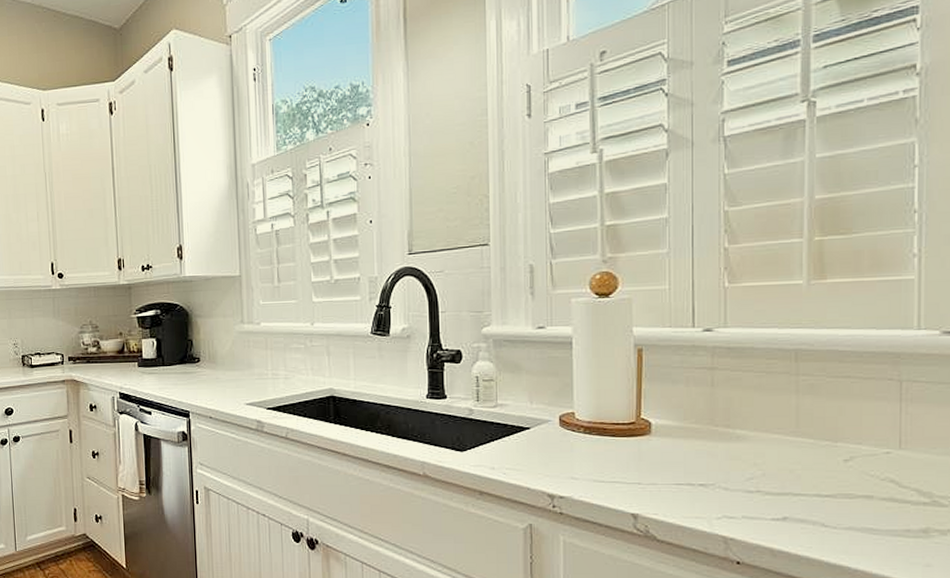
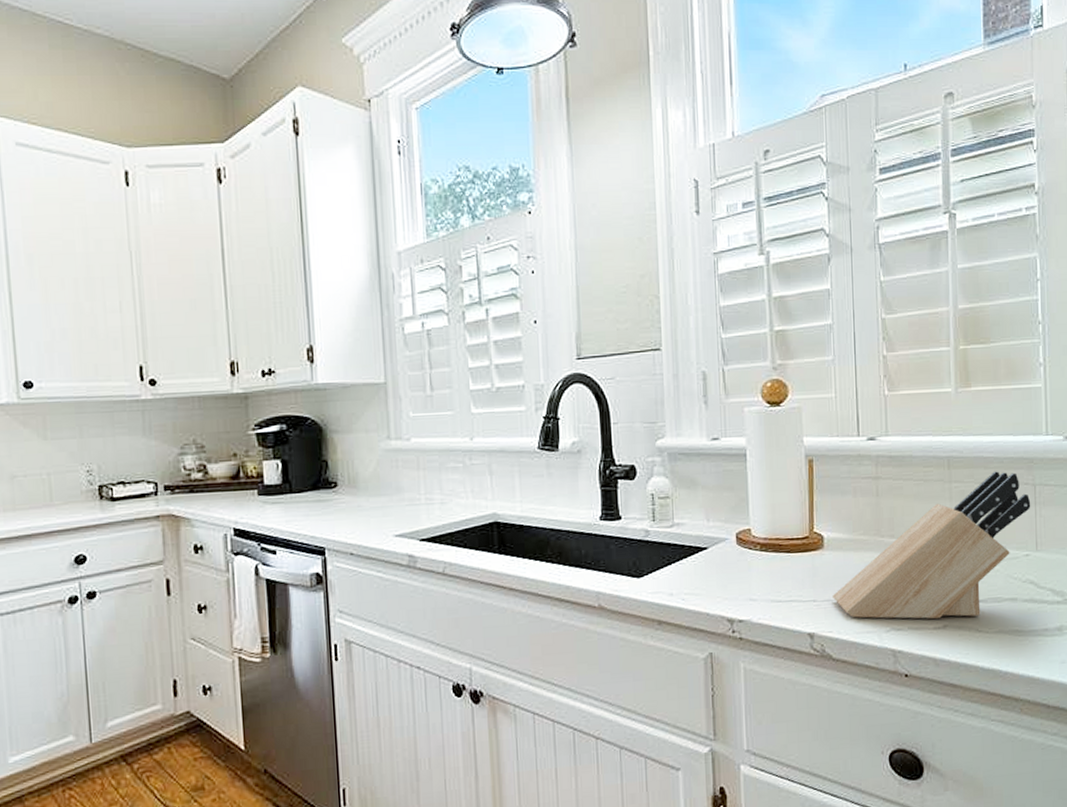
knife block: none [659,365,895,511] -> present [833,471,1031,619]

